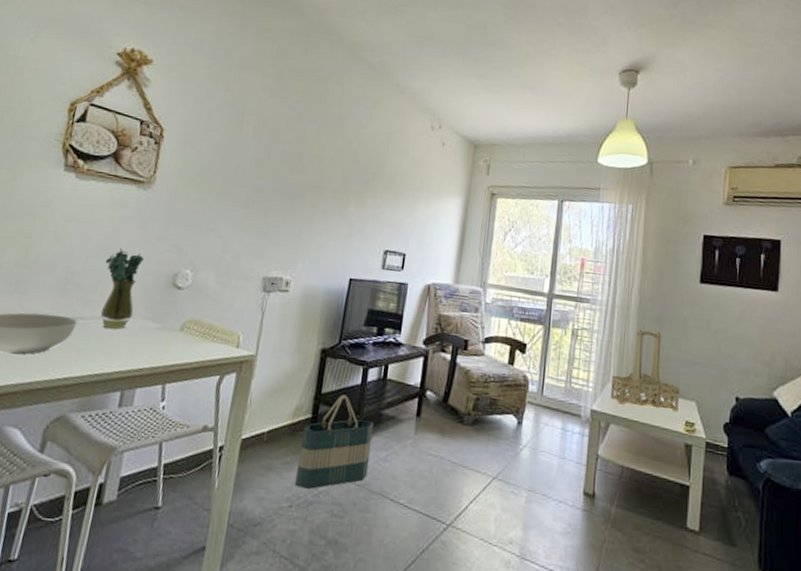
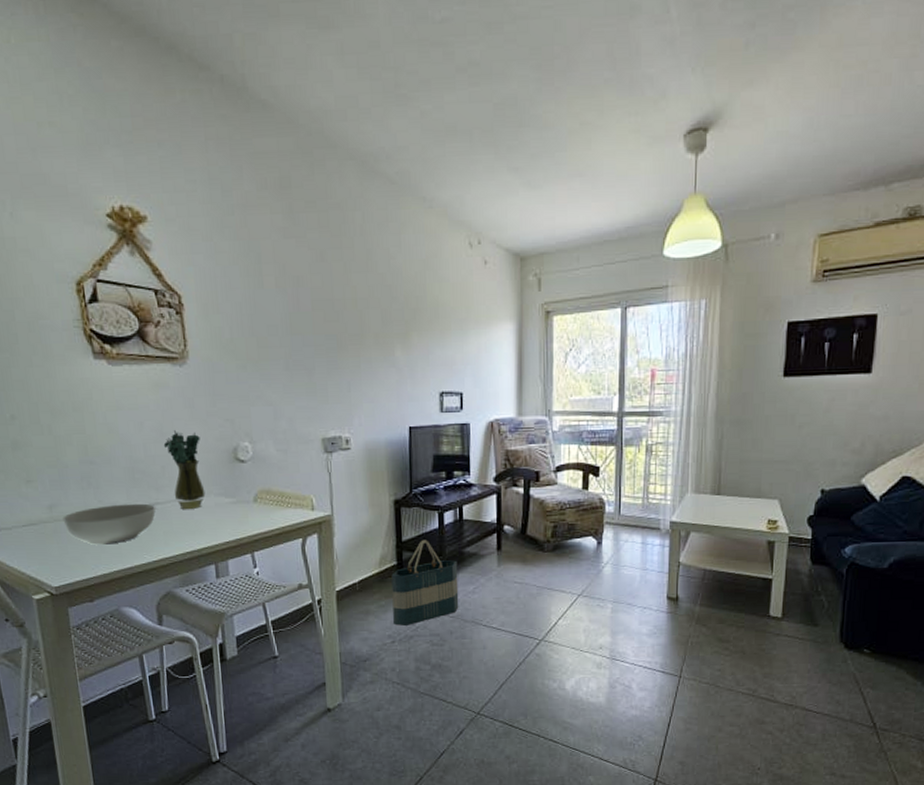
decorative basket: present [610,329,679,412] -> none [690,434,761,512]

